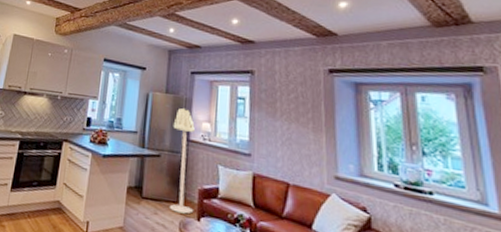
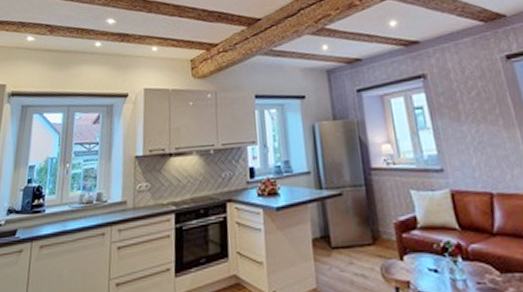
floor lamp: present [169,107,195,214] -> none [349,132,393,256]

